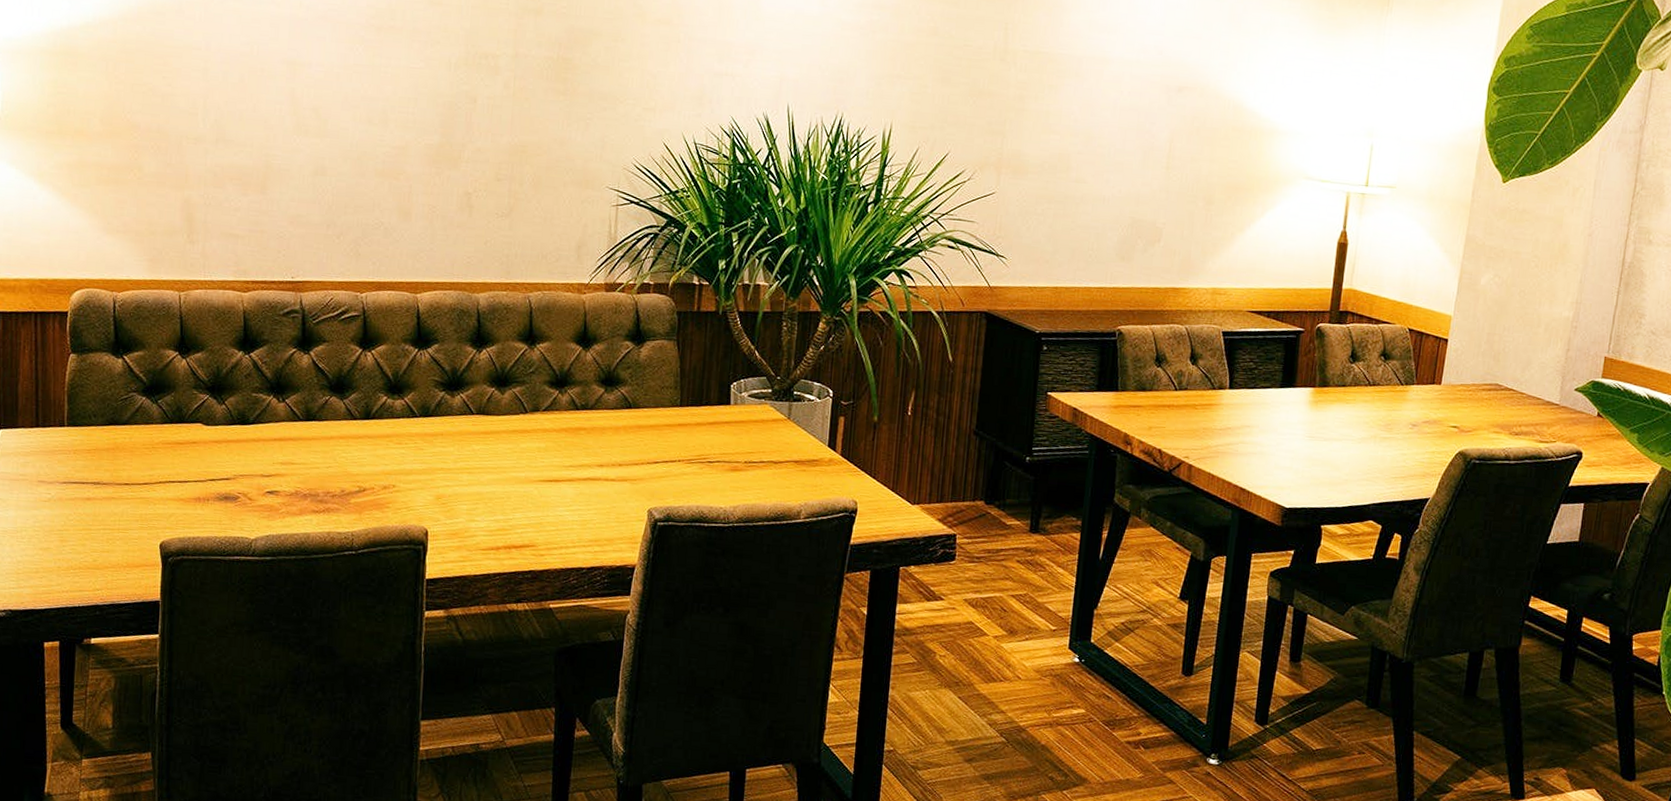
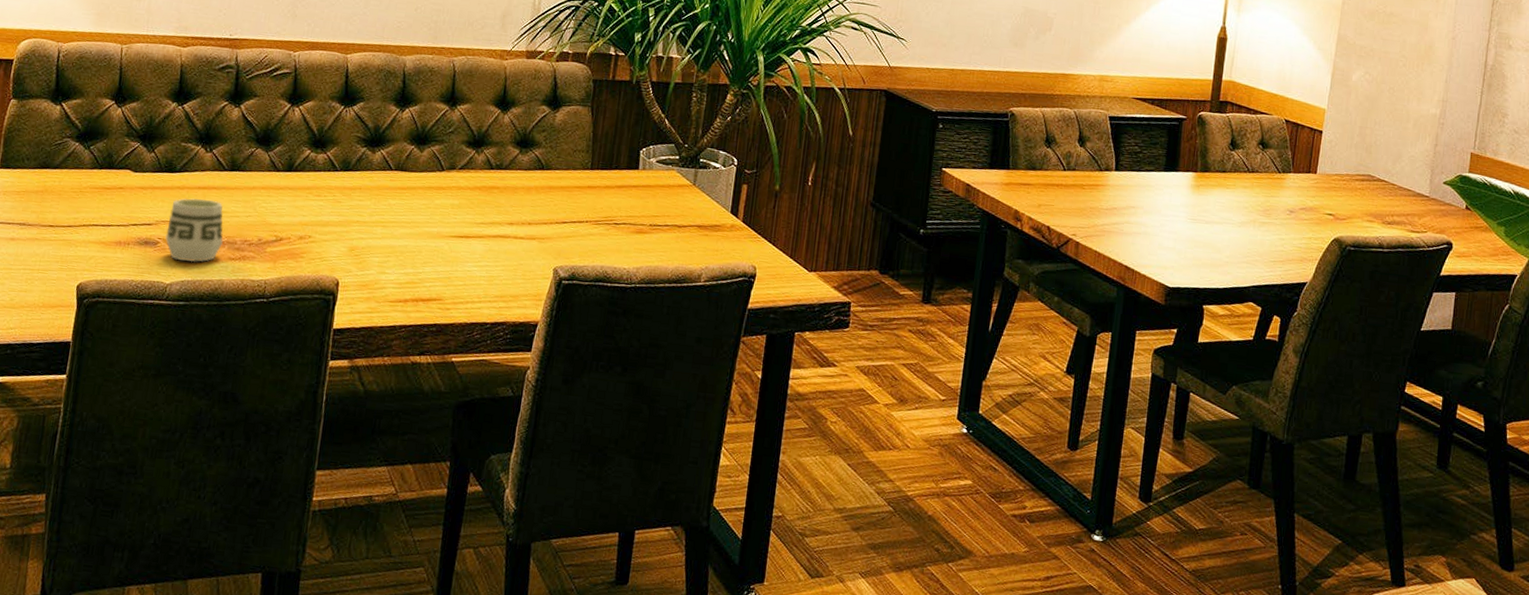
cup: none [245,451,305,517] -> present [165,198,224,263]

